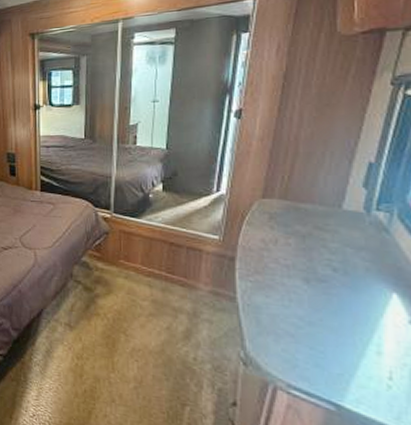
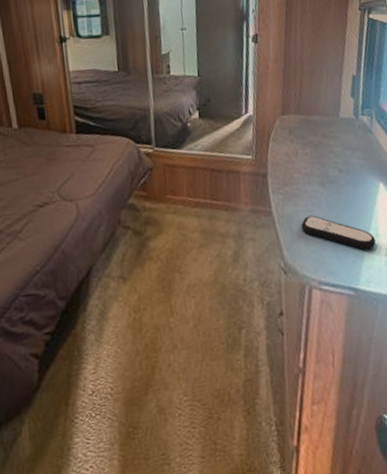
remote control: none [271,311,375,367] -> present [300,215,376,250]

